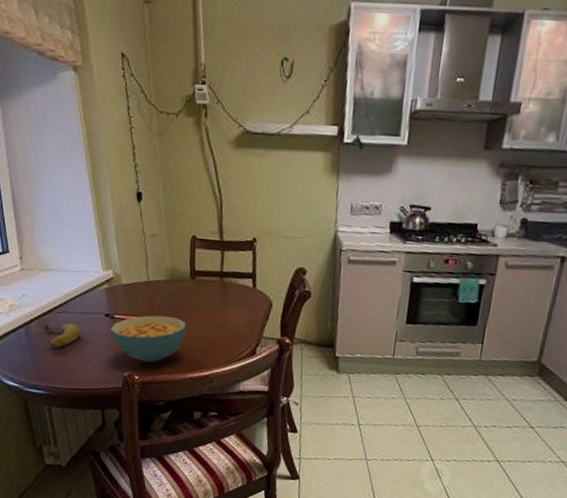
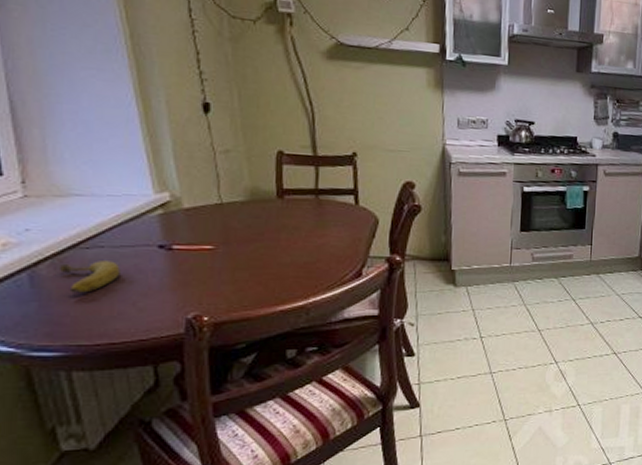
cereal bowl: present [110,315,187,363] -> none [166,241,274,299]

